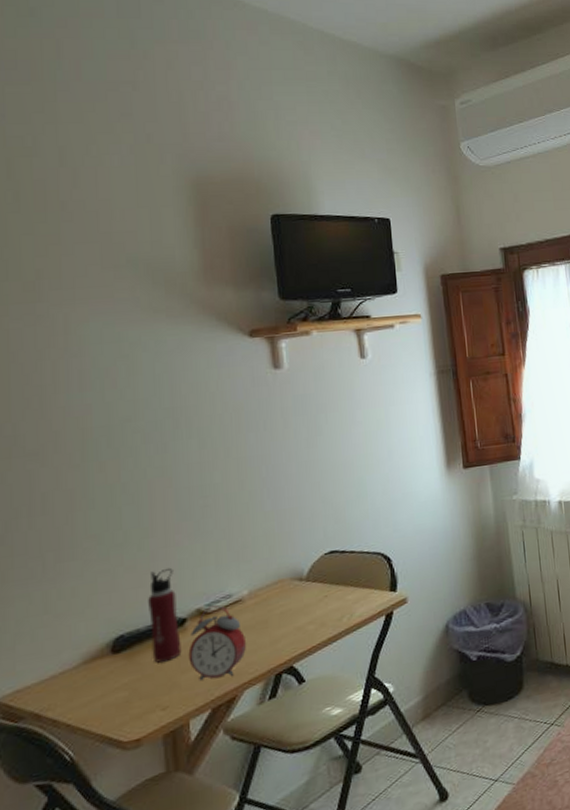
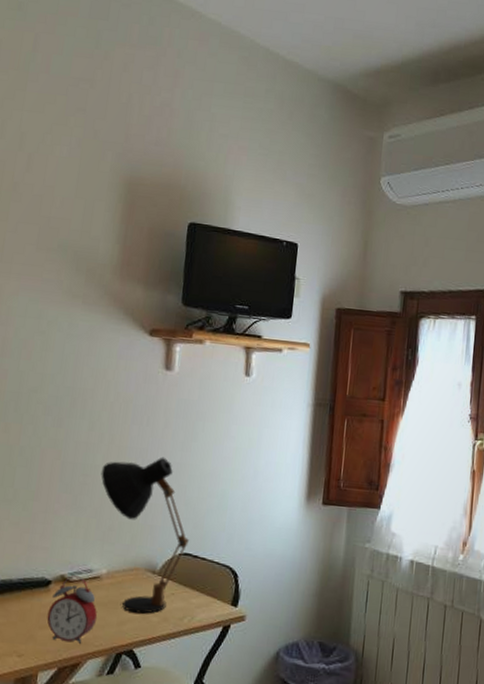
water bottle: present [148,567,182,663] -> none [18,531,48,615]
desk lamp: none [222,458,333,628] -> present [101,456,189,614]

